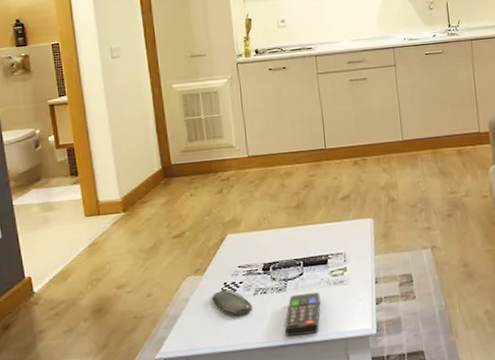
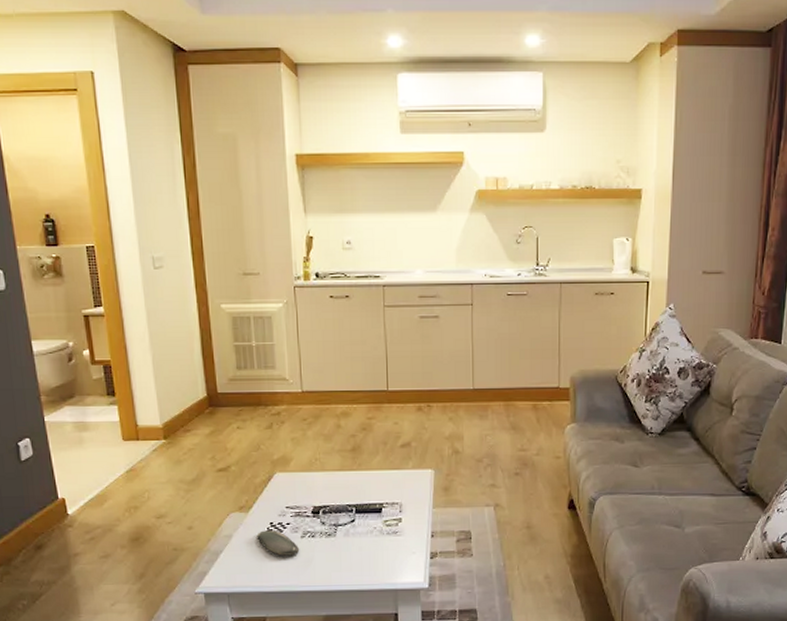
remote control: present [285,292,321,337] -> none [333,541,372,582]

